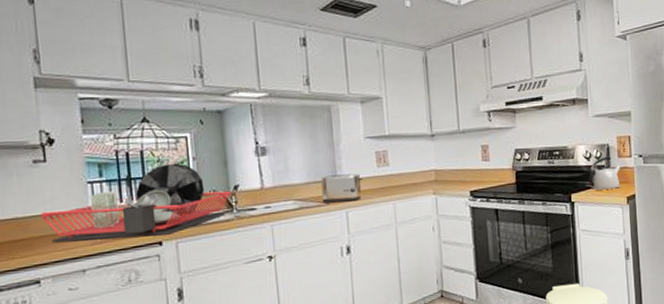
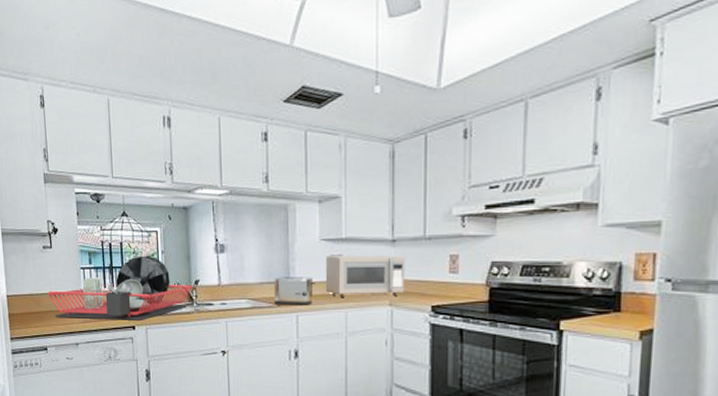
microwave: none [371,148,446,191] -> present [325,255,406,298]
kettle: present [588,156,622,191] -> none [586,277,638,321]

